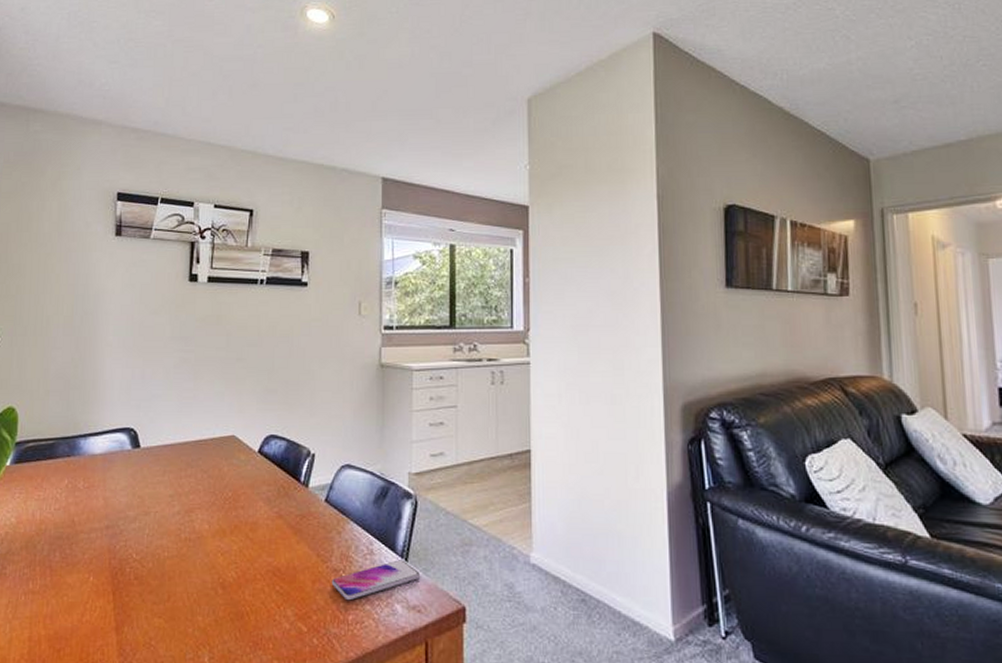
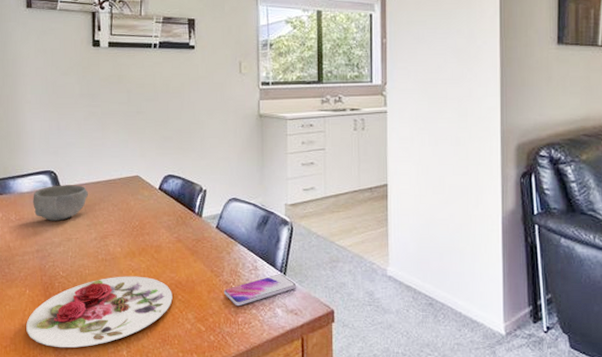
plate: none [86,560,269,653] -> present [26,276,173,348]
bowl: none [106,445,174,490] -> present [33,185,89,221]

